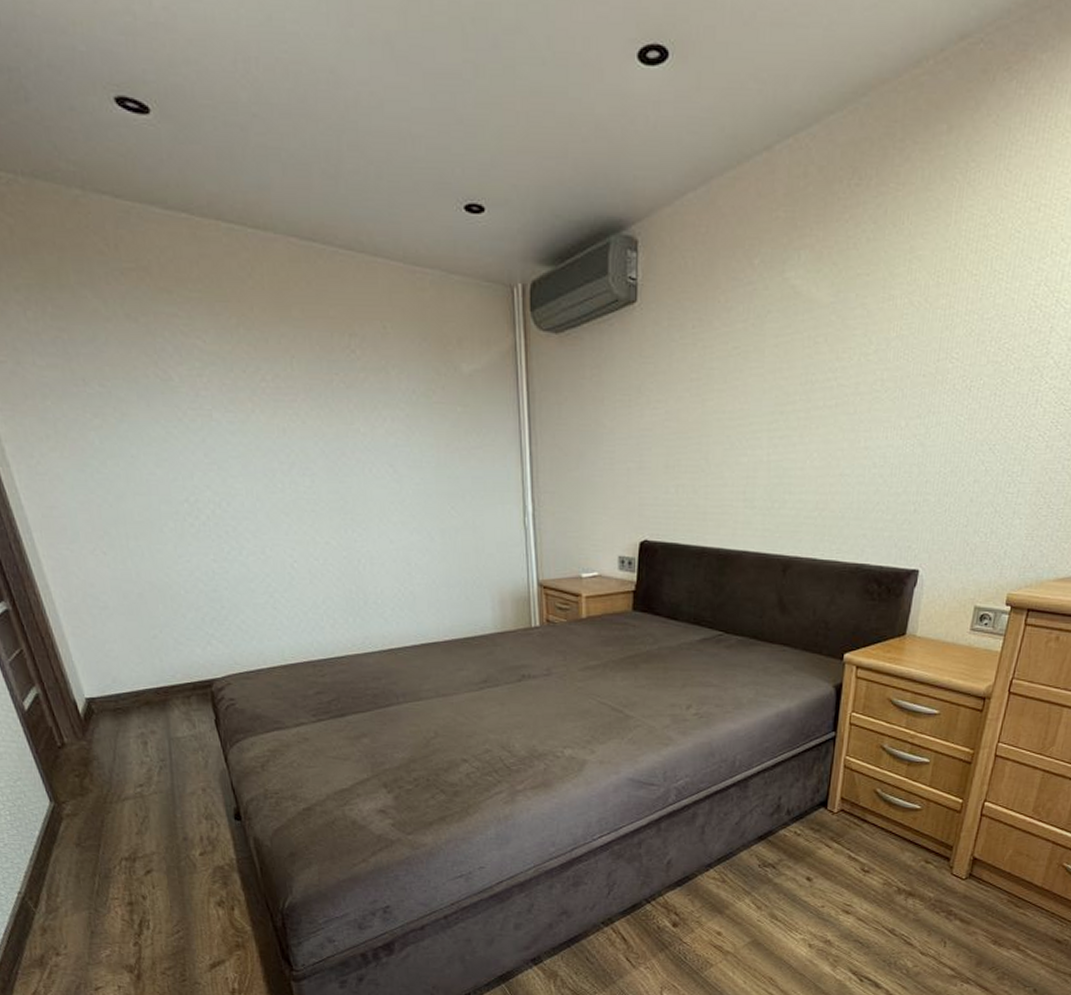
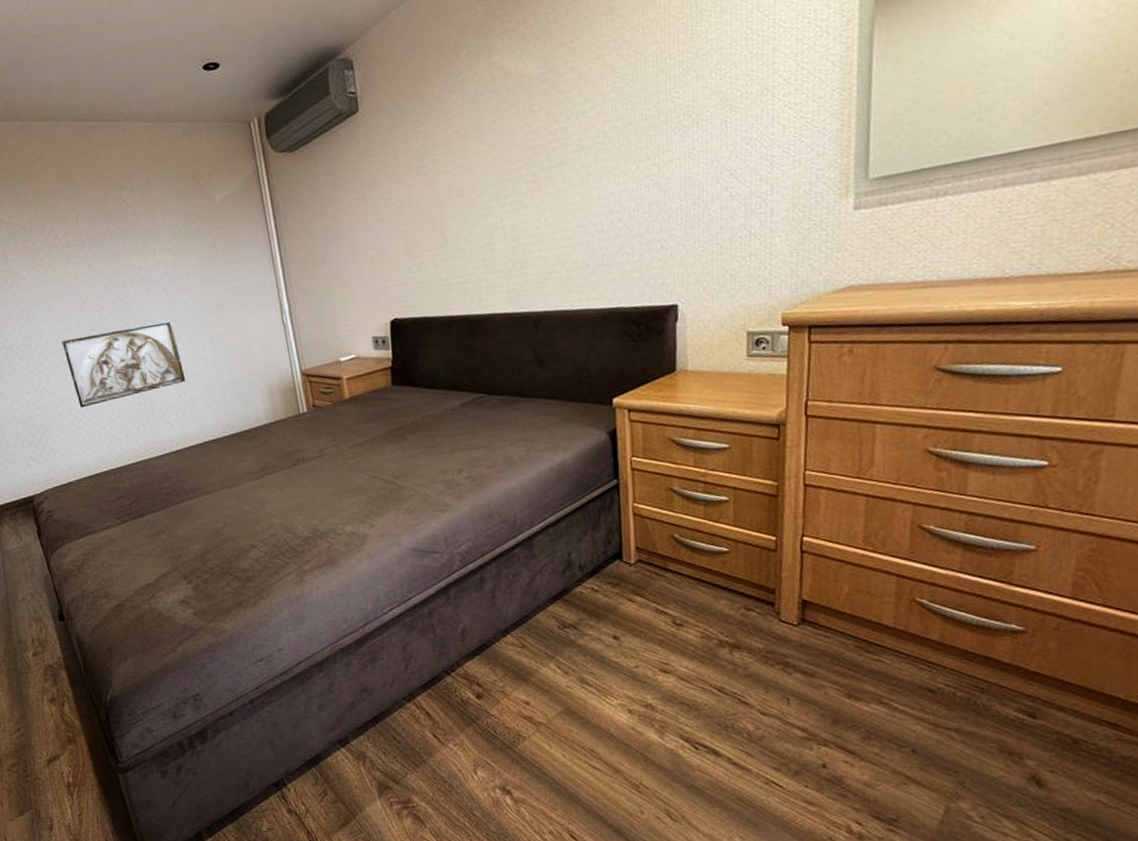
relief sculpture: none [261,501,407,587] -> present [61,320,186,408]

